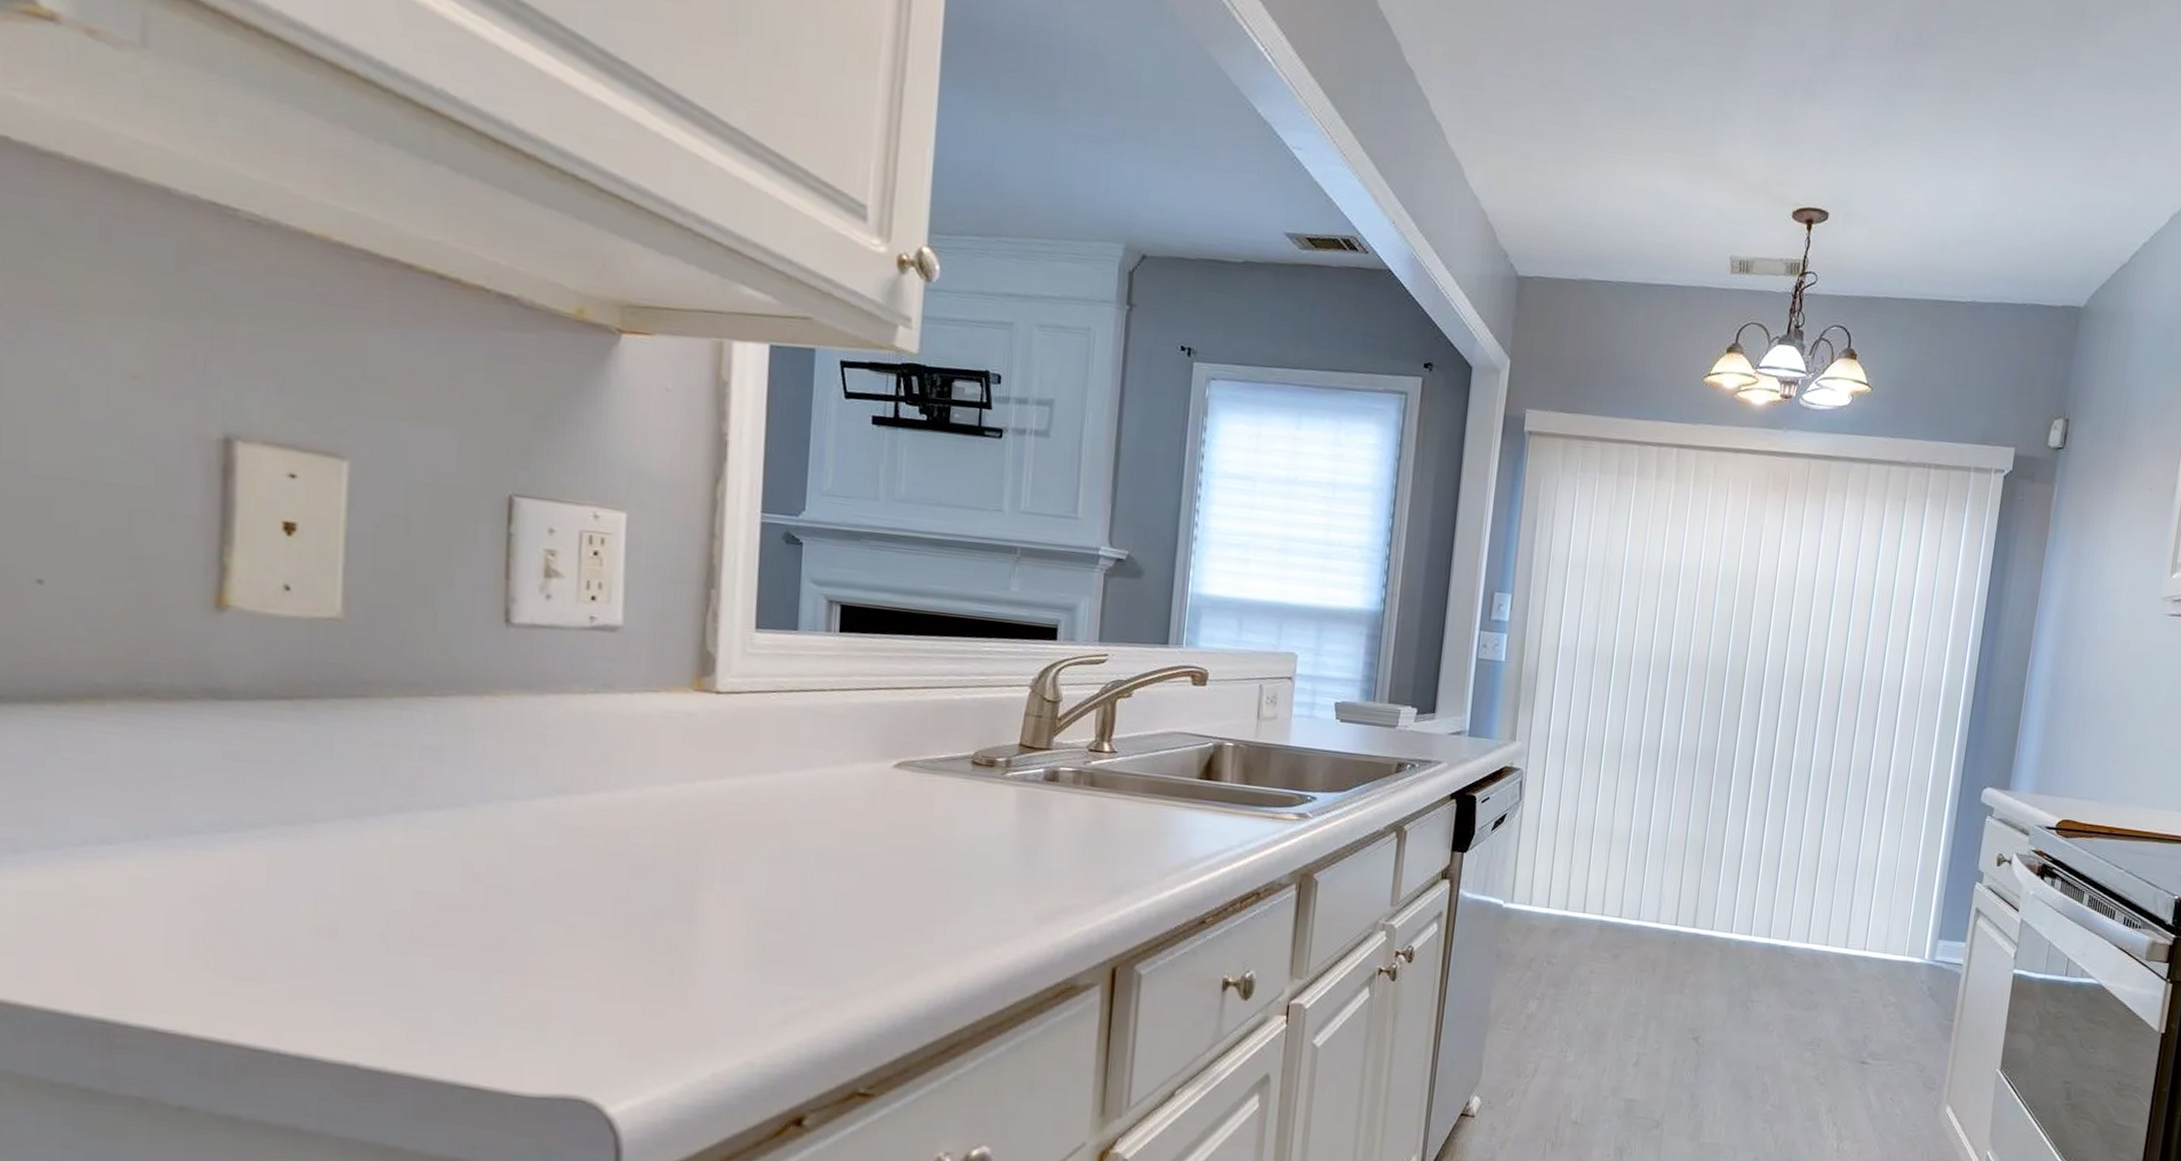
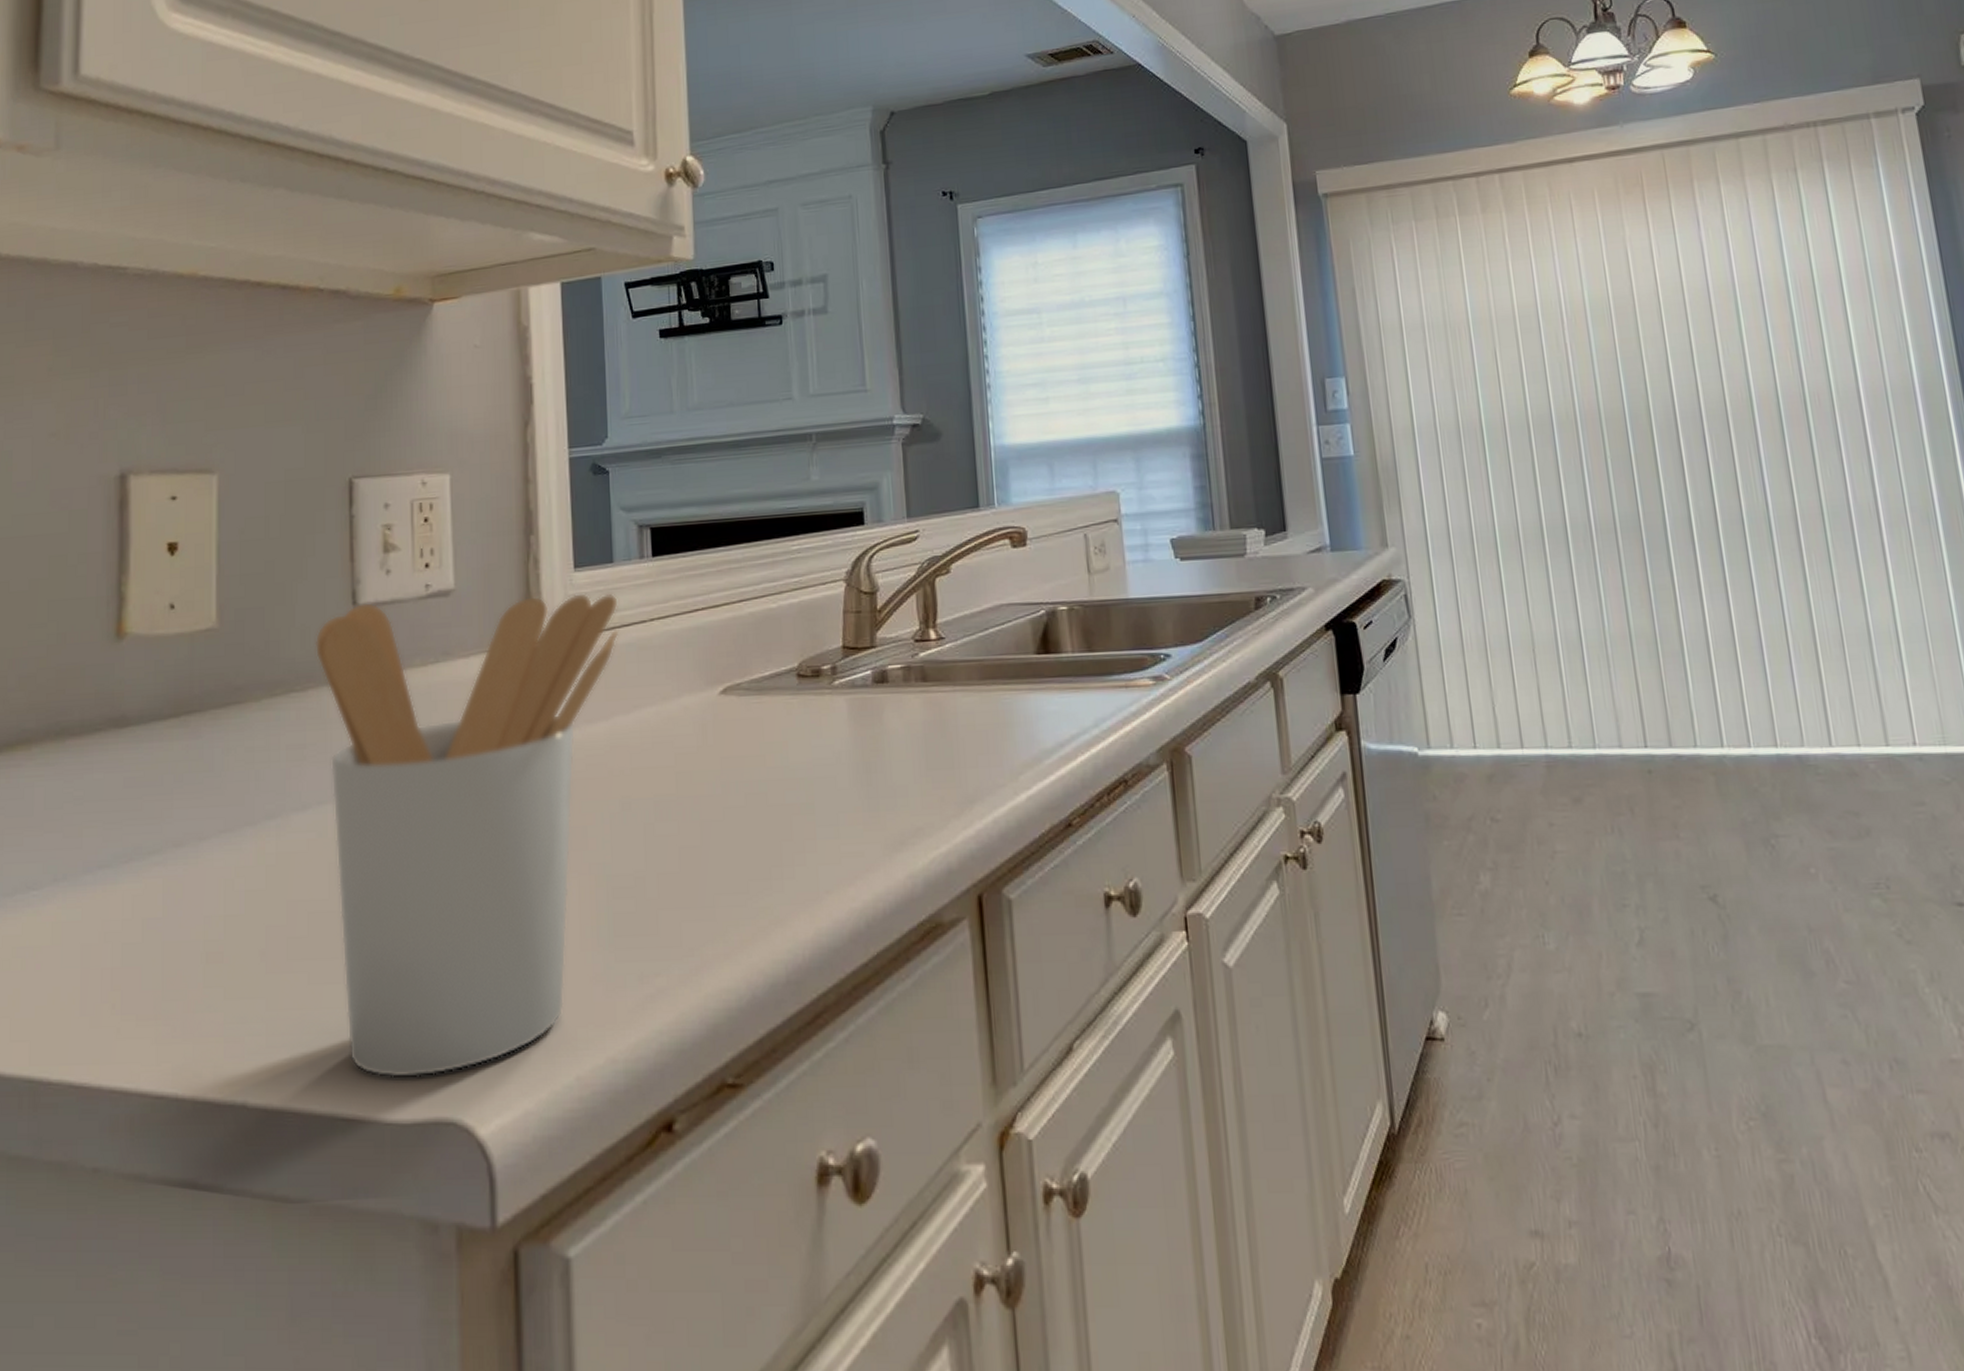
utensil holder: none [458,621,799,1060] -> present [315,592,619,1079]

